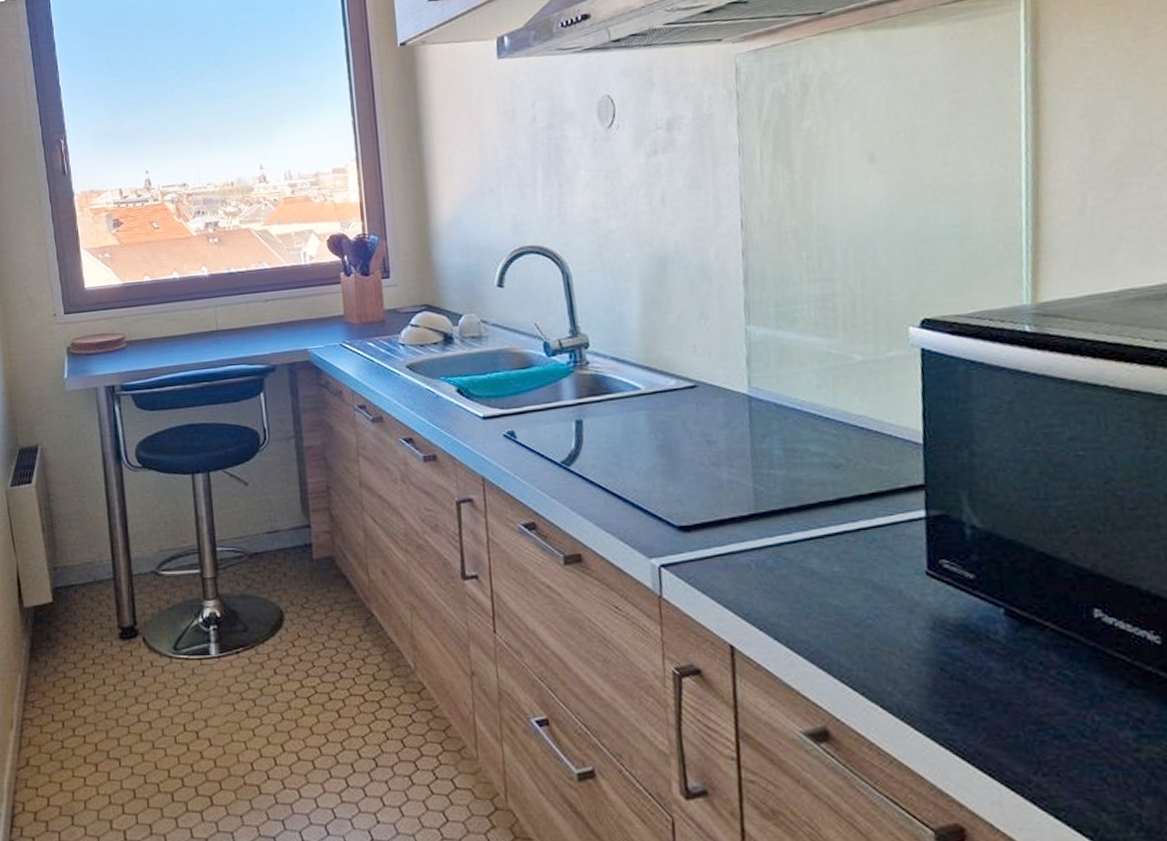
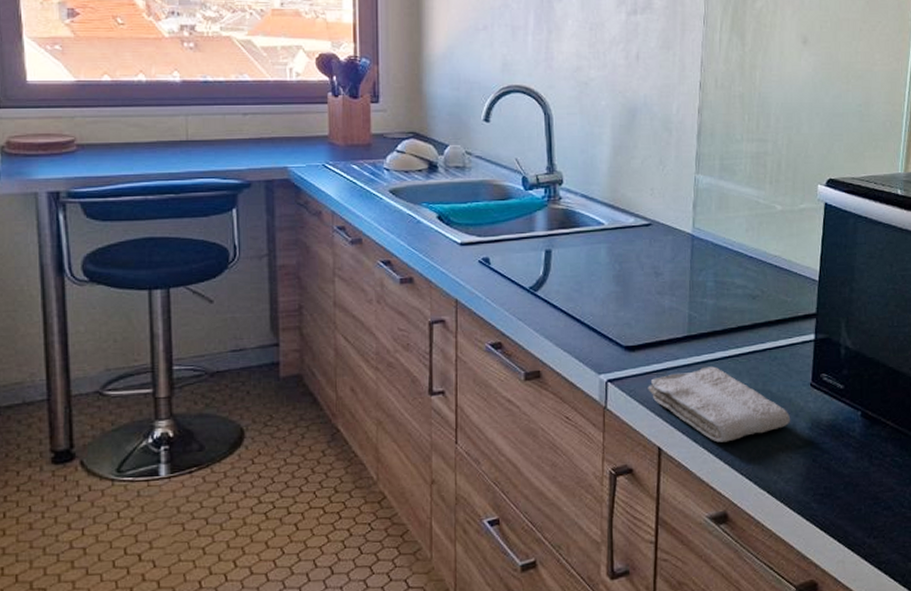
washcloth: none [710,550,903,642] -> present [648,366,790,443]

